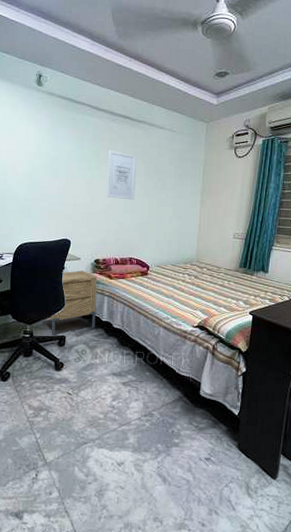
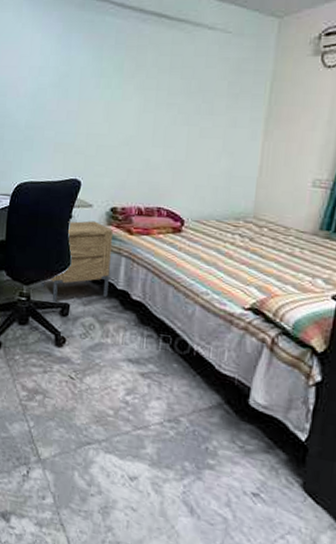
wall art: present [107,149,137,200] -> none [131,60,174,130]

